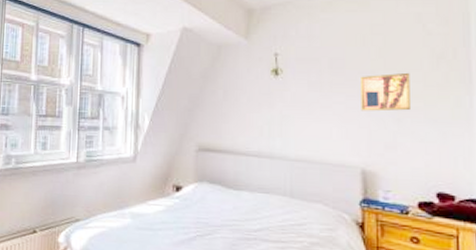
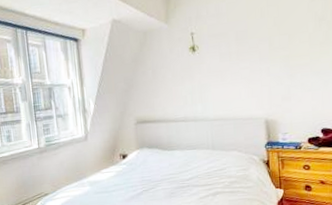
wall art: present [361,72,410,112] -> none [261,35,300,72]

